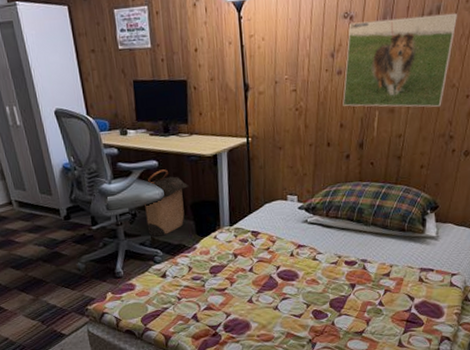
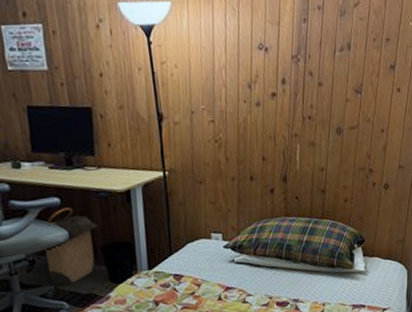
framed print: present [342,12,458,107] -> none [263,50,368,141]

